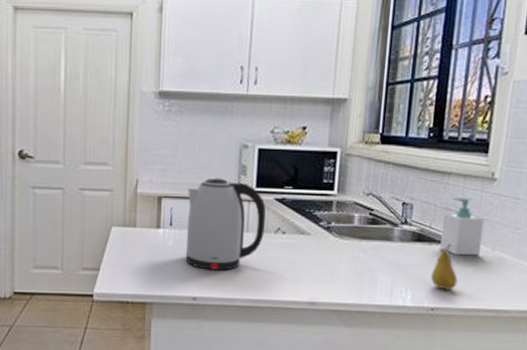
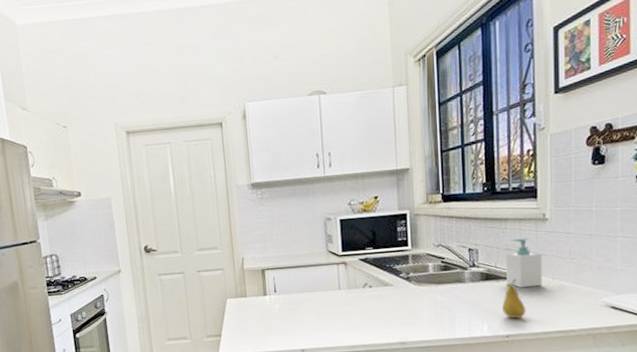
kettle: present [185,178,266,271] -> none [285,247,354,326]

